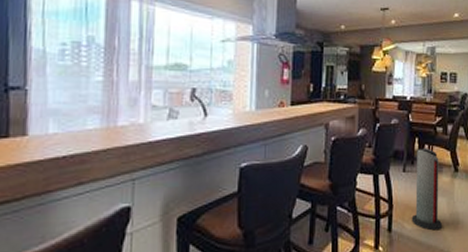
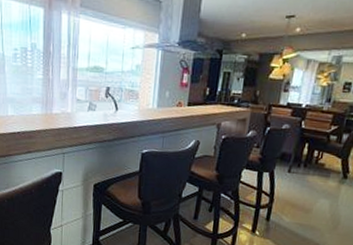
air purifier: present [411,147,443,231] -> none [290,153,328,227]

